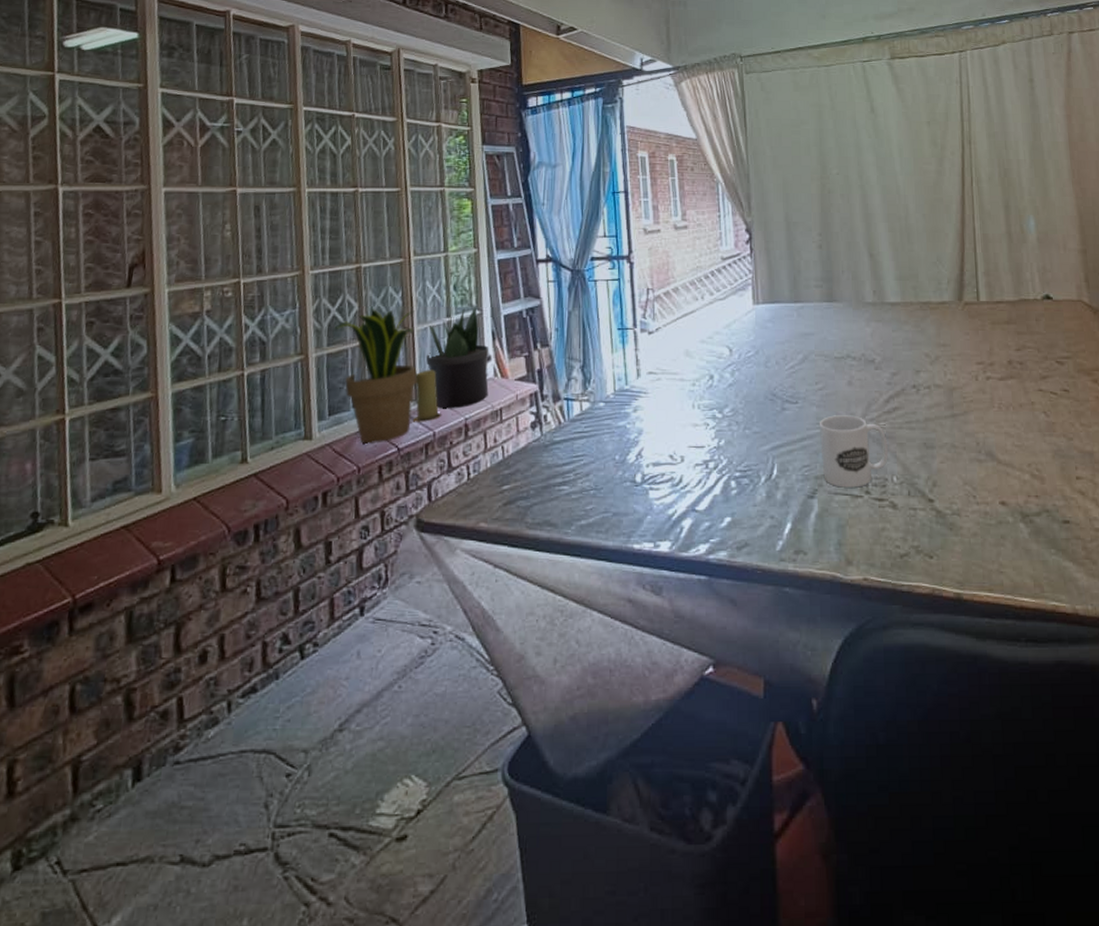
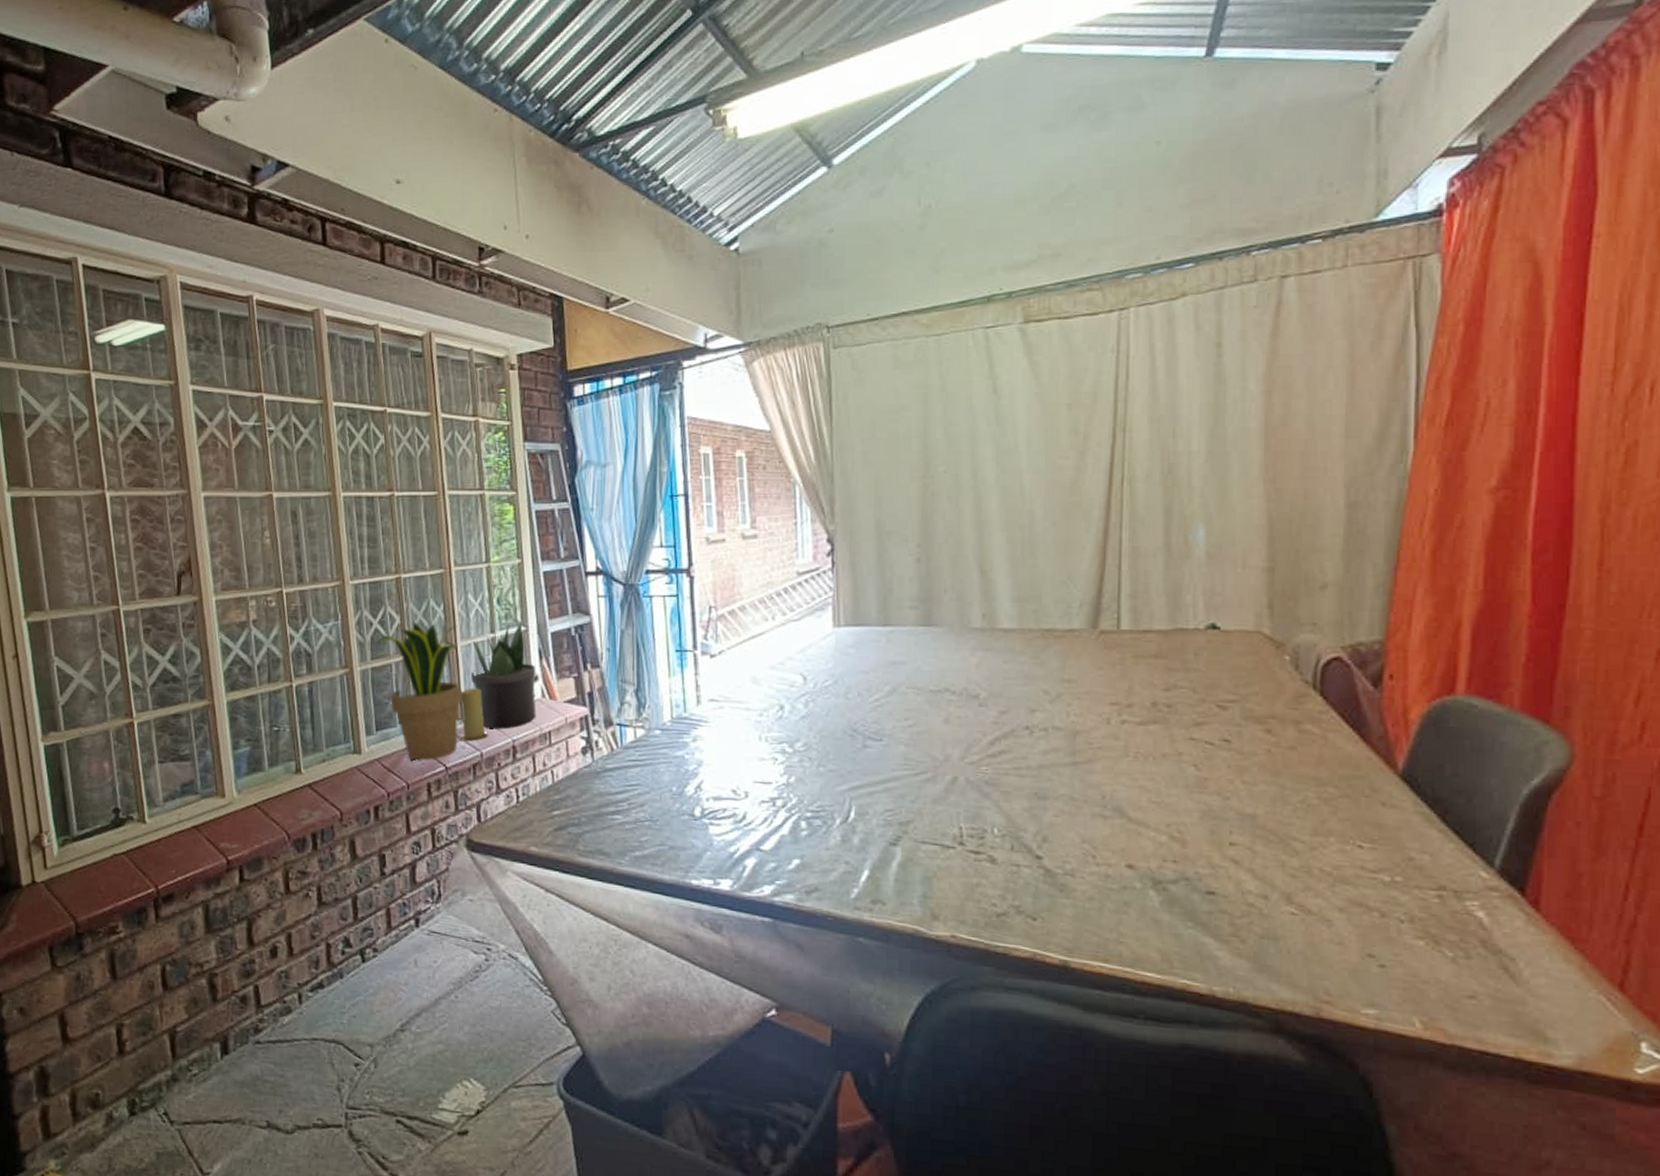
mug: present [819,415,888,488] -> none [906,756,989,838]

